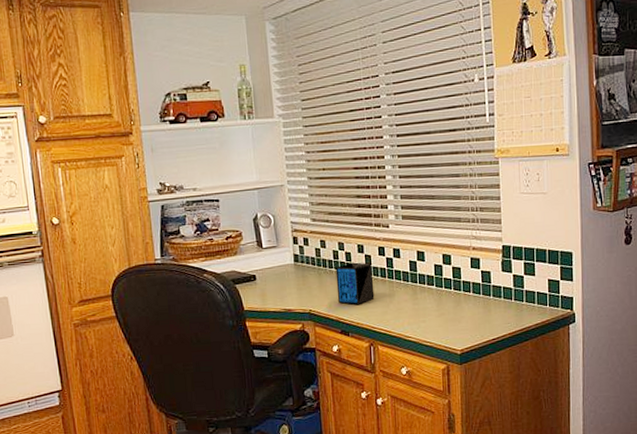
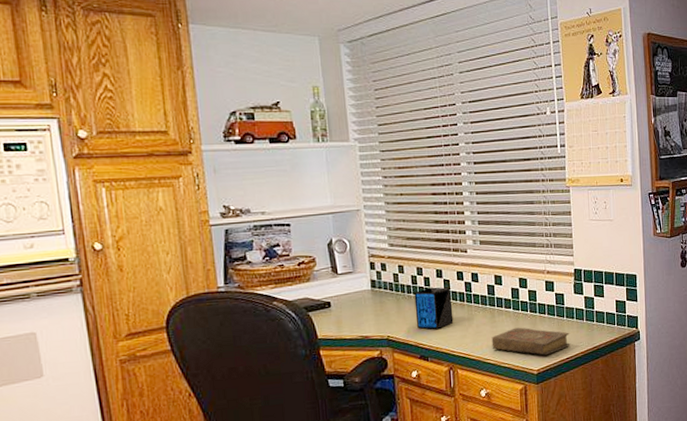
book: none [413,305,497,335] -> present [491,327,570,356]

